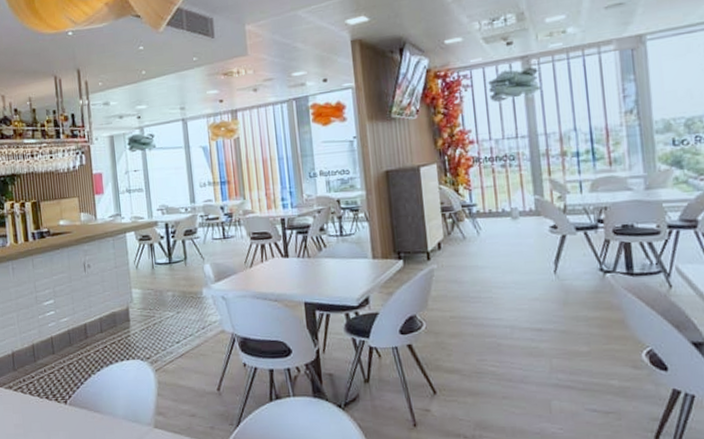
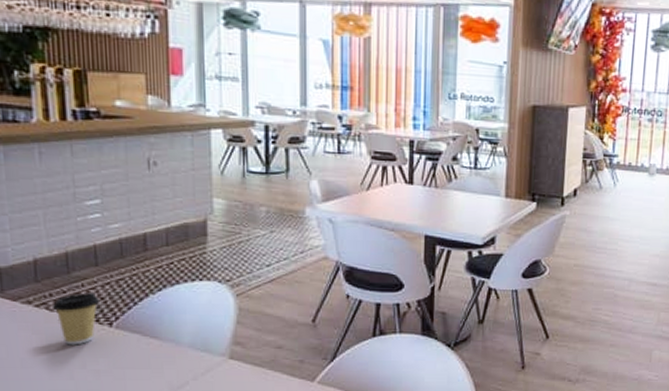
coffee cup: none [26,376,58,422] -> present [53,293,101,345]

